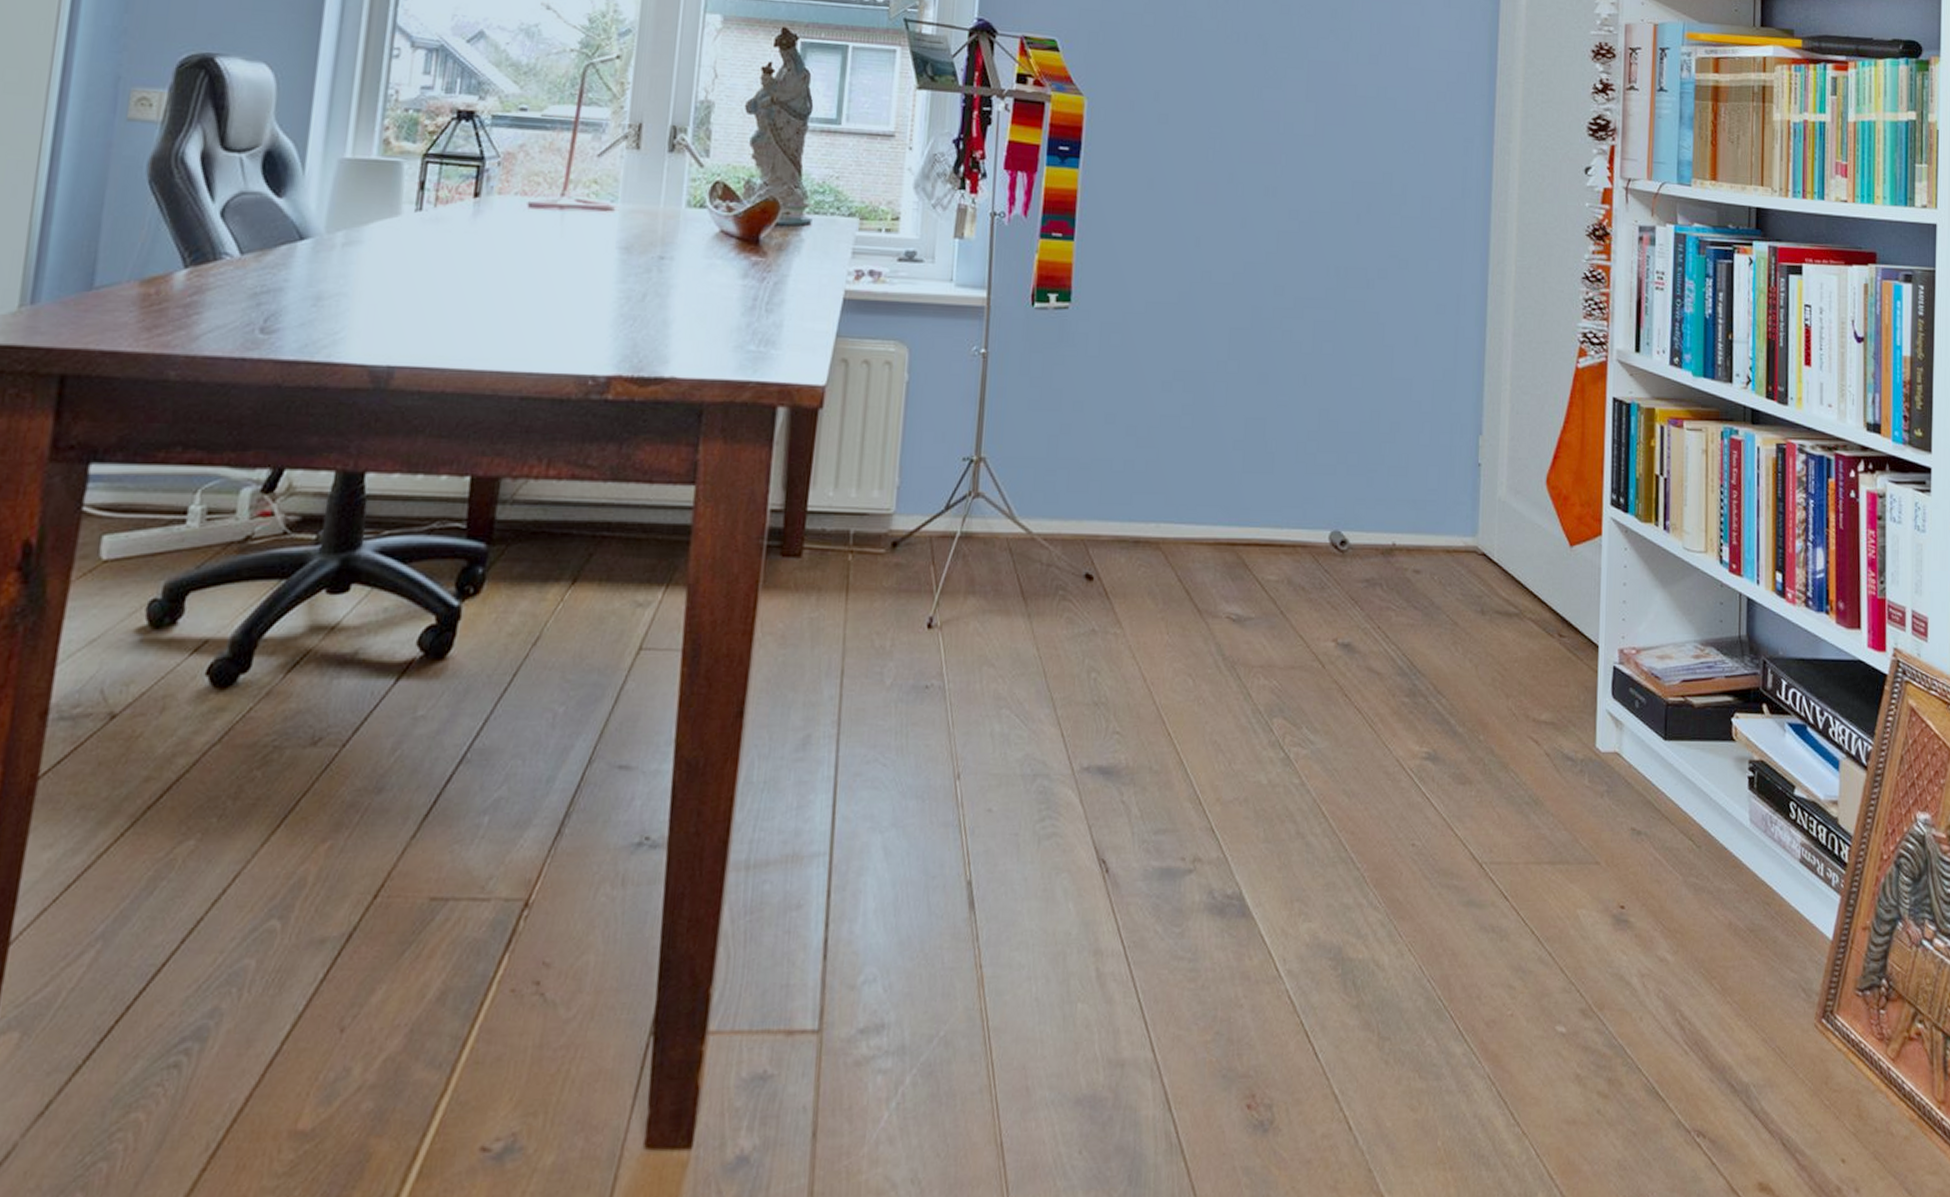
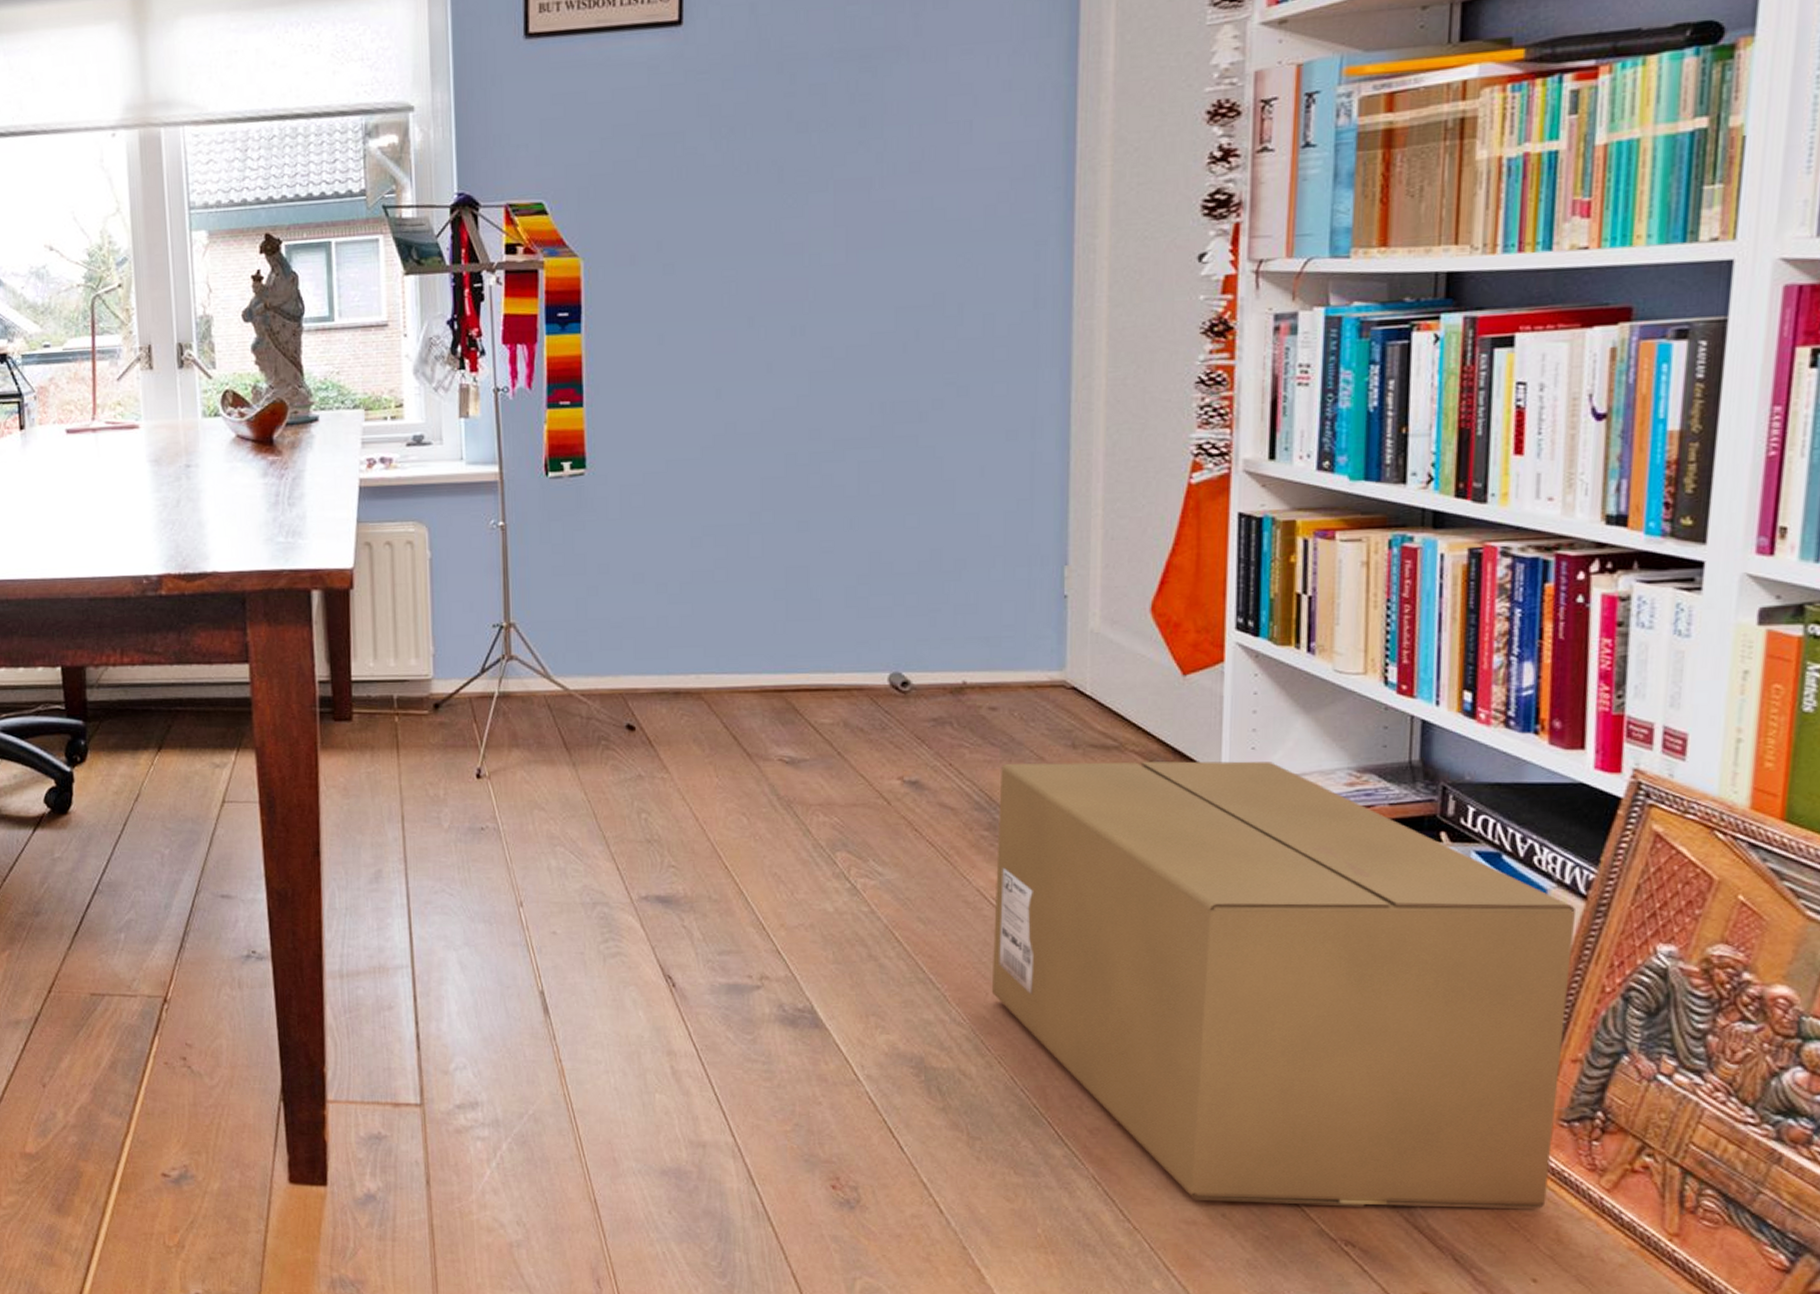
box: none [1405,627,1861,1096] -> present [991,761,1577,1210]

